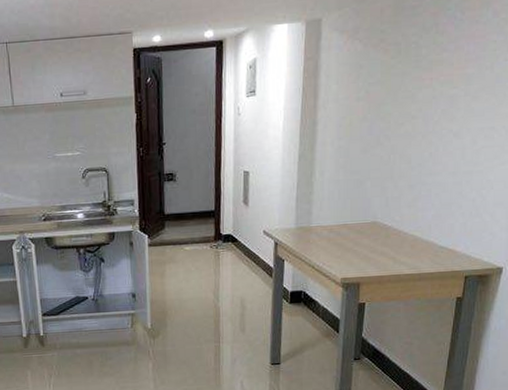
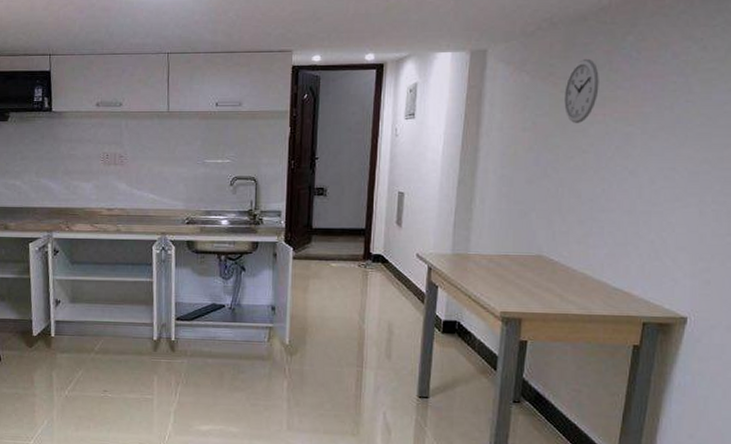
wall clock: none [395,22,426,89] -> present [564,58,599,123]

